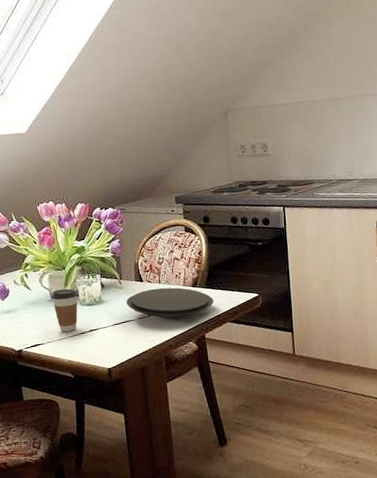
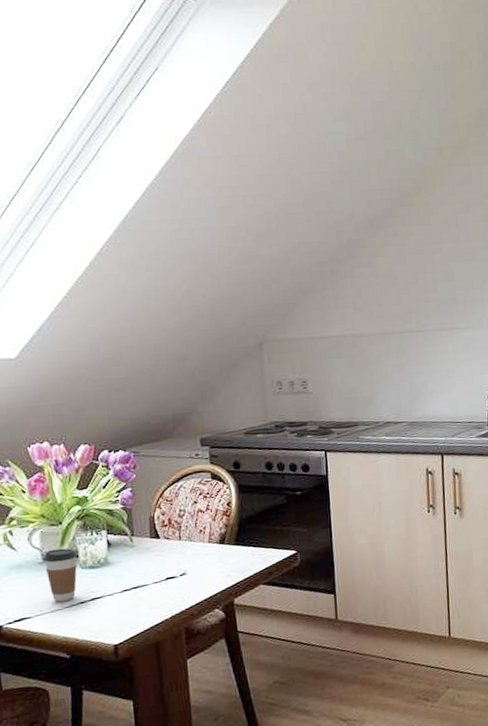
plate: present [126,287,214,318] -> none [138,544,245,581]

